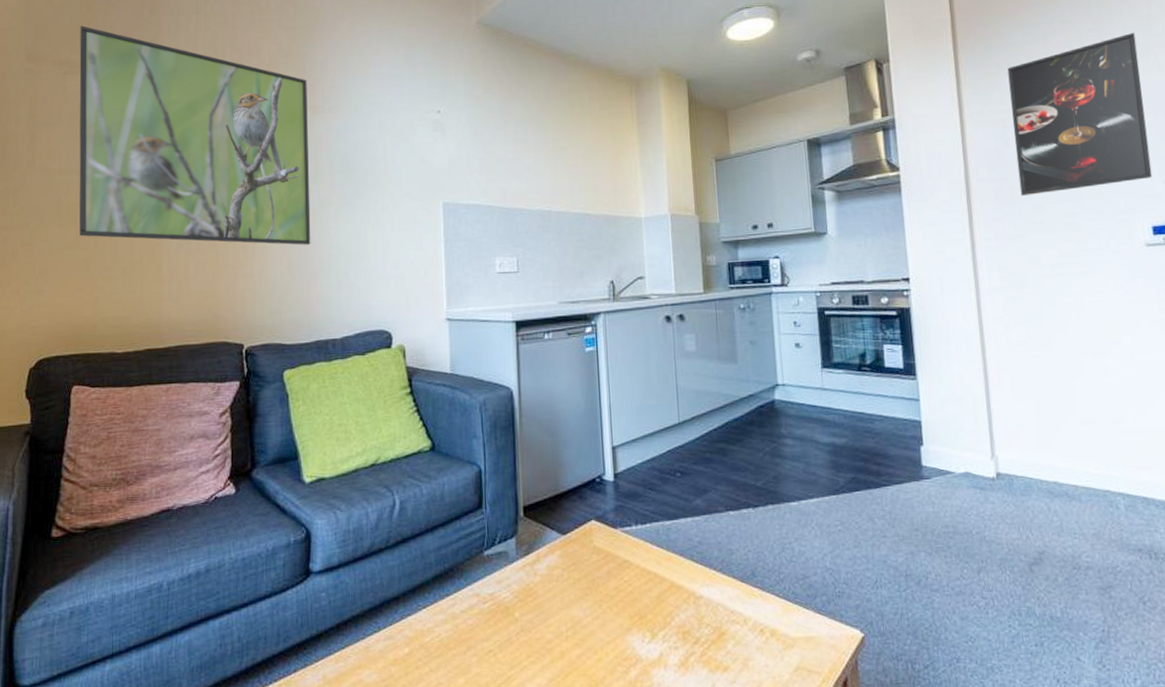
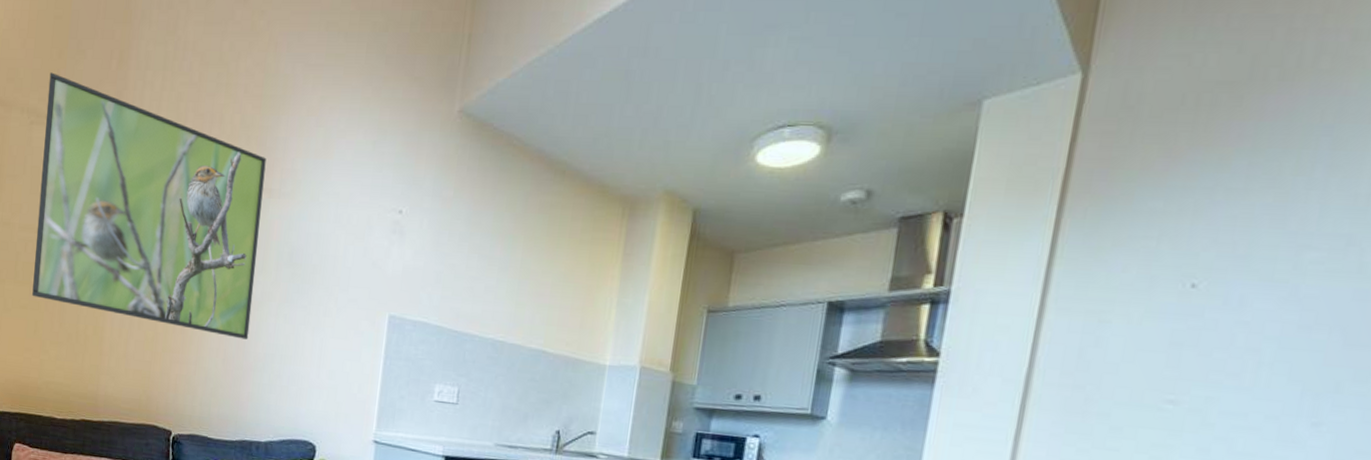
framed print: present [1007,33,1153,197] -> none [1097,217,1338,418]

